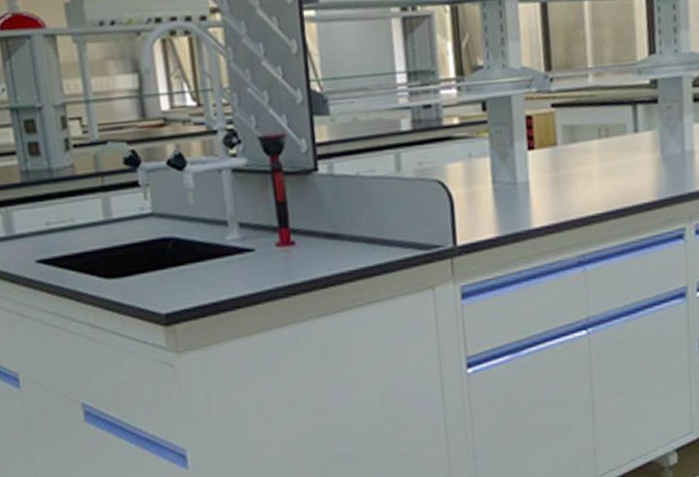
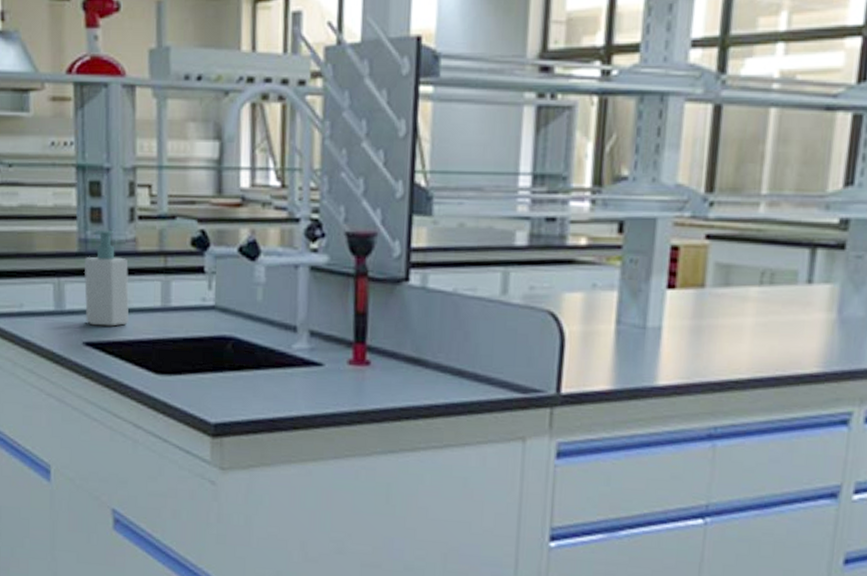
soap bottle: none [27,160,76,245] -> present [83,229,129,327]

